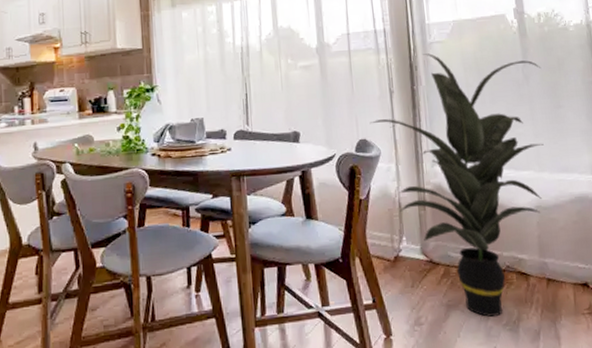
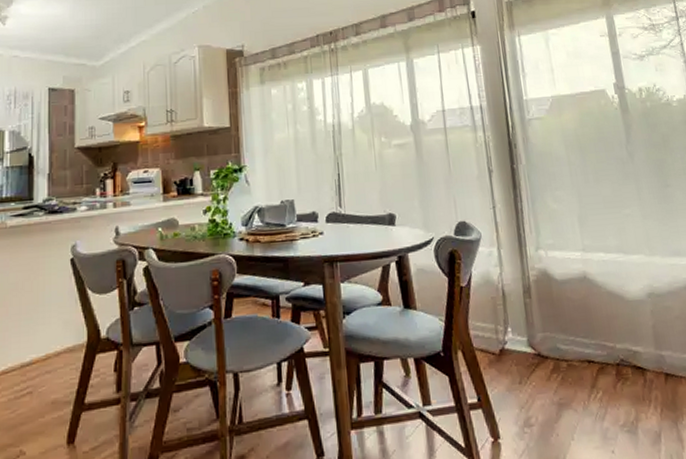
indoor plant: present [369,53,544,317] -> none [468,130,655,417]

